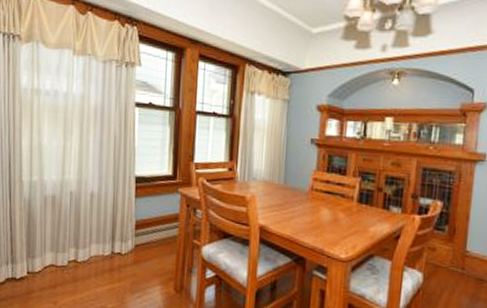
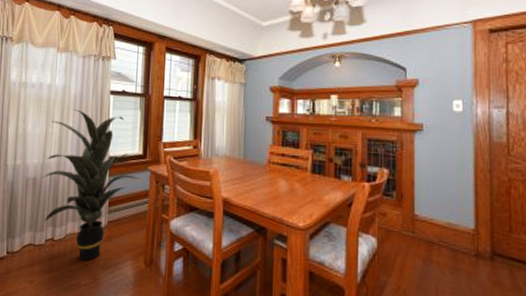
indoor plant: none [61,122,169,285] -> present [41,109,140,261]

